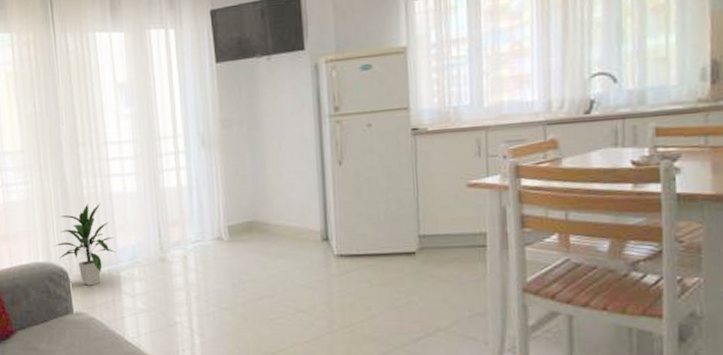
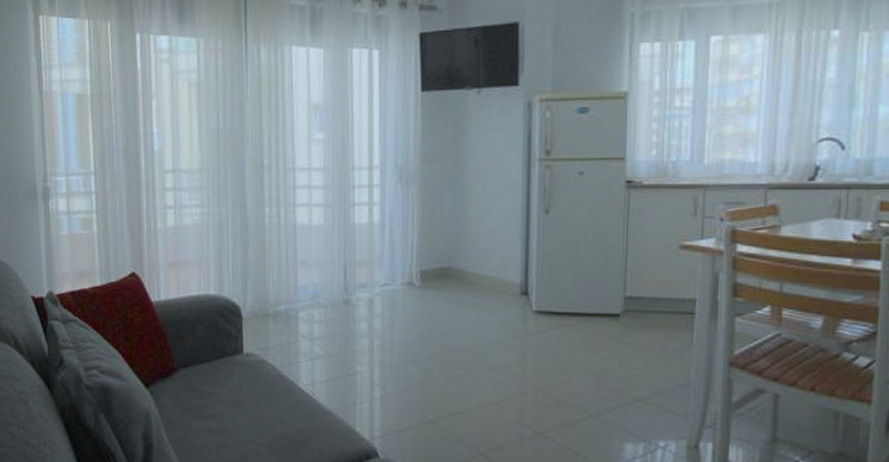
indoor plant: present [54,202,116,286] -> none [228,233,296,325]

